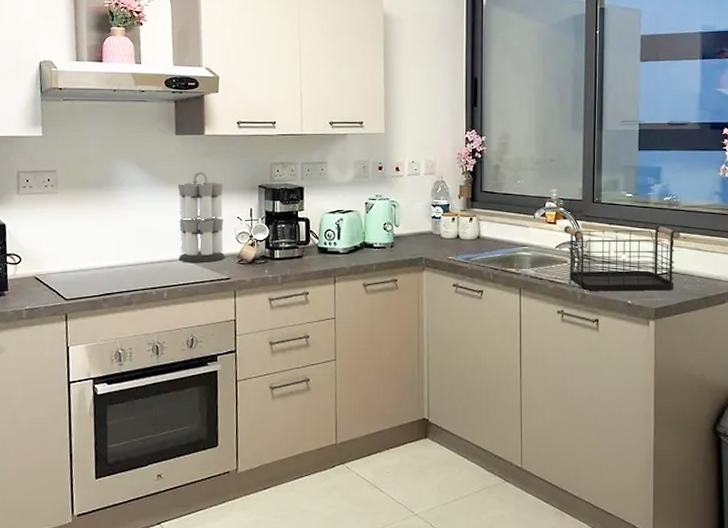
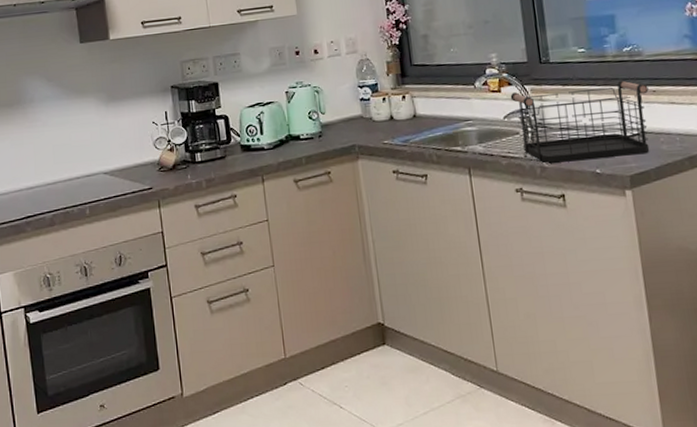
spice rack: present [178,171,225,263] -> none [89,78,145,176]

